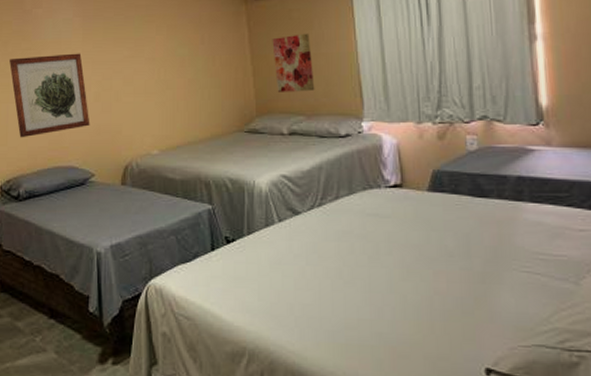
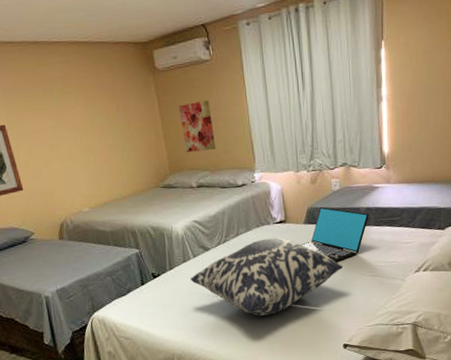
cushion: none [272,206,483,311] -> present [190,237,343,316]
laptop: none [423,171,521,249] -> present [301,207,369,263]

